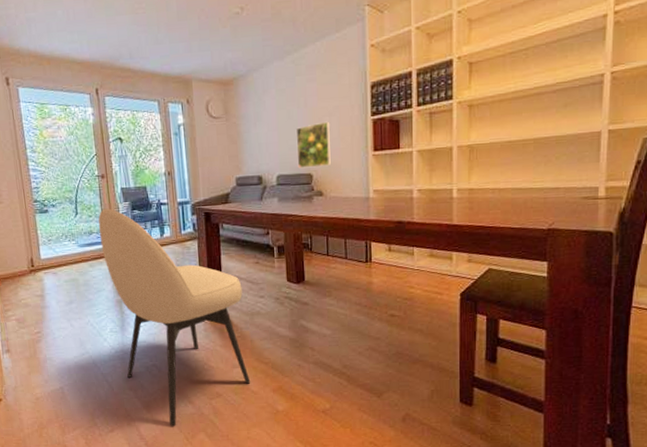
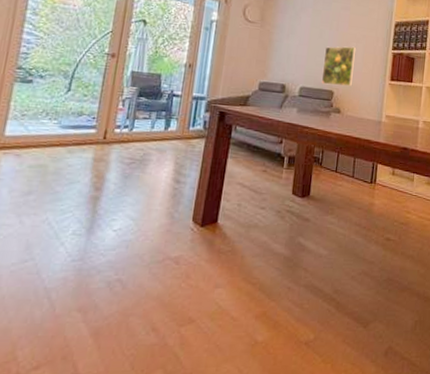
chair: present [98,208,251,426] -> none [79,90,244,361]

